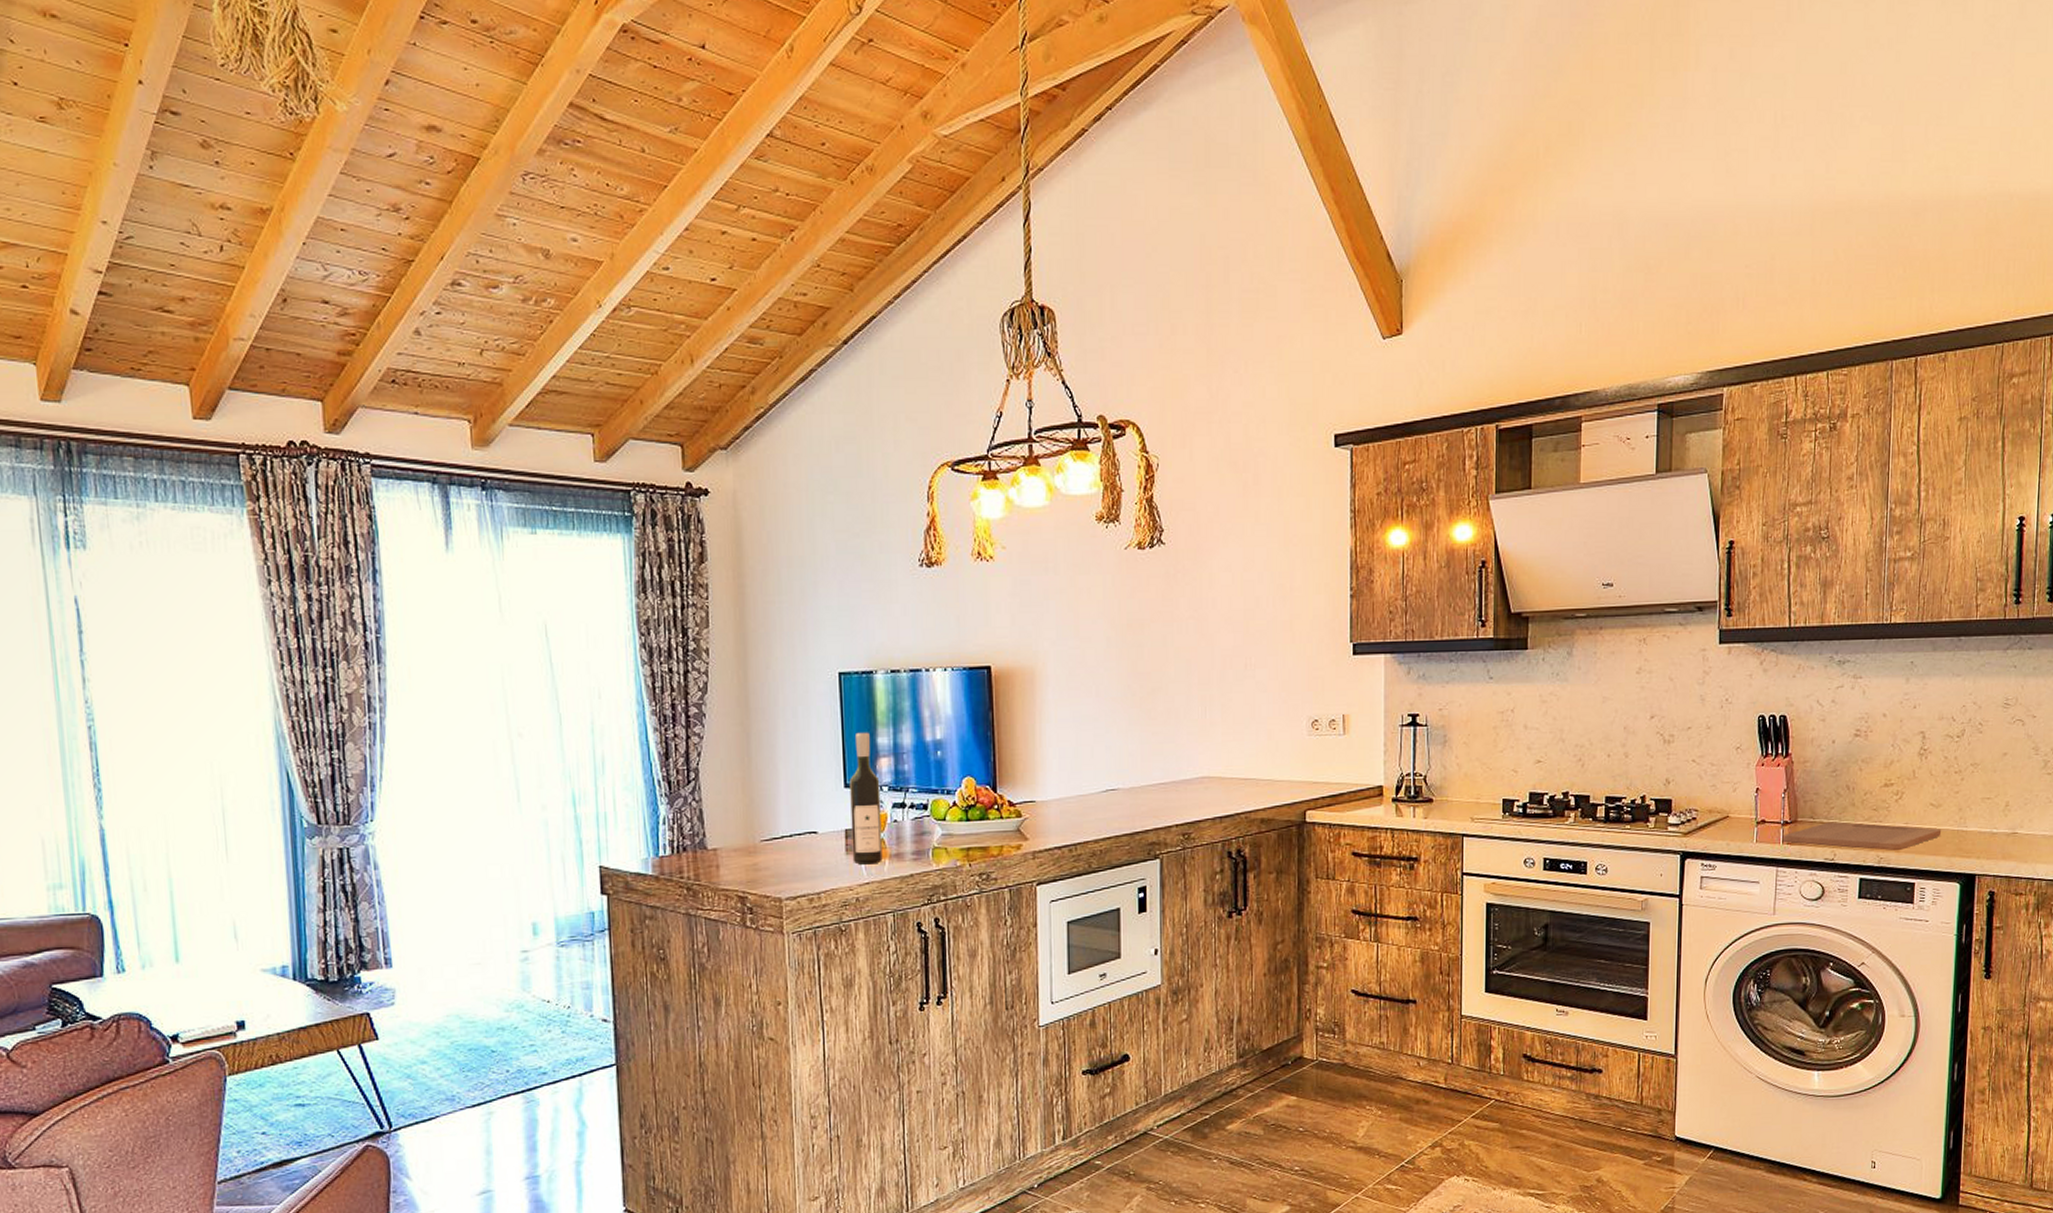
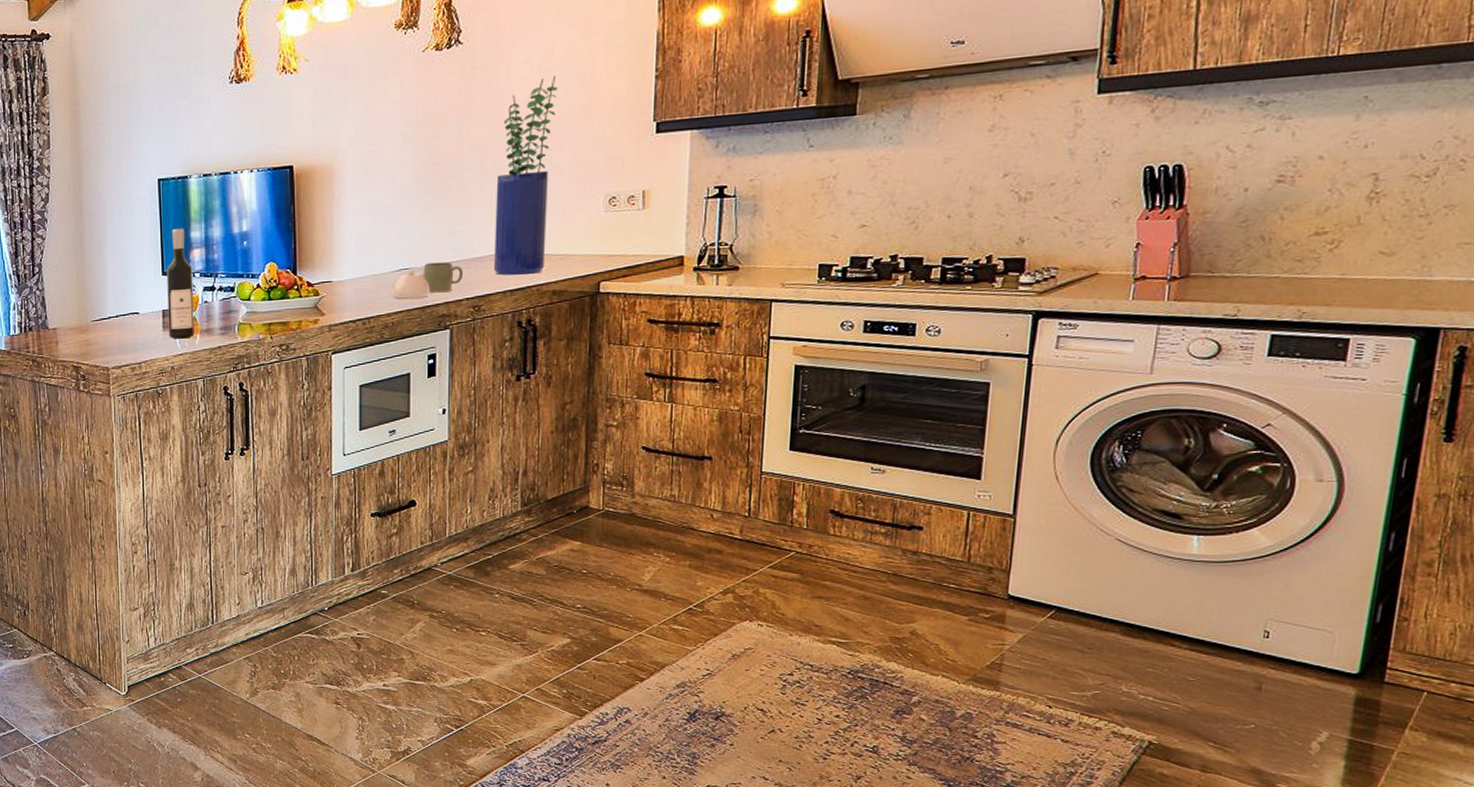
sugar bowl: none [1097,790,1140,825] -> present [390,269,431,300]
mug: none [1131,783,1171,818] -> present [423,262,463,293]
vase: none [1201,587,1259,801] -> present [493,76,558,276]
cutting board: present [1783,821,1942,851] -> none [1169,275,1394,305]

